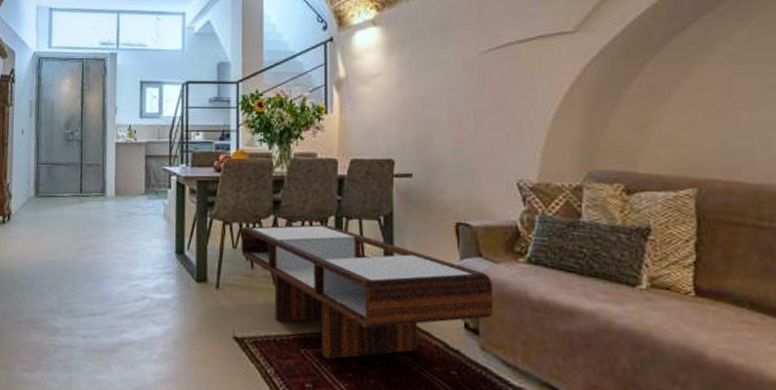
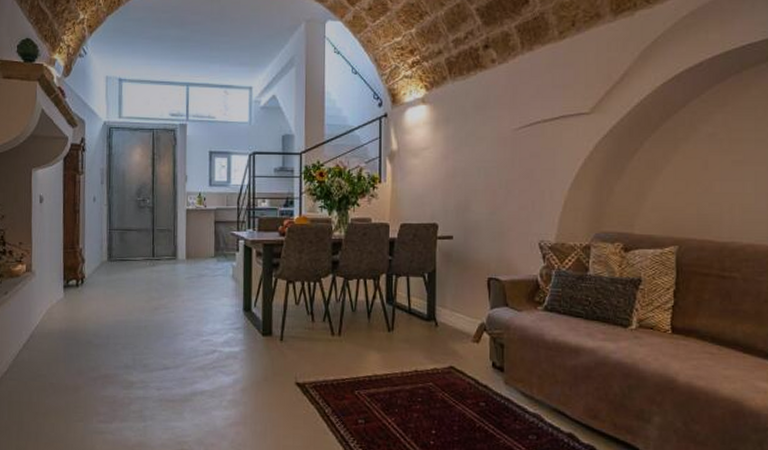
coffee table: present [241,224,493,360] -> none [303,281,516,398]

